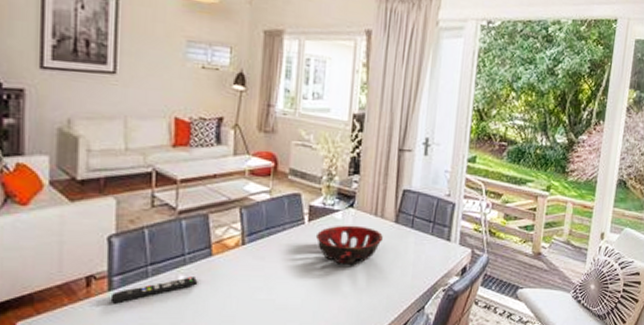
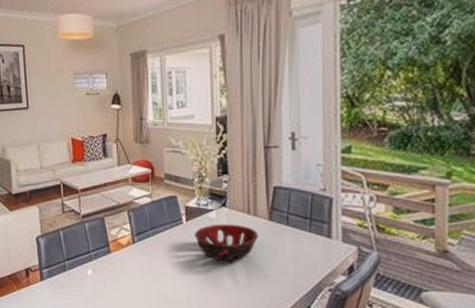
remote control: present [110,277,198,304] -> none [42,270,103,291]

